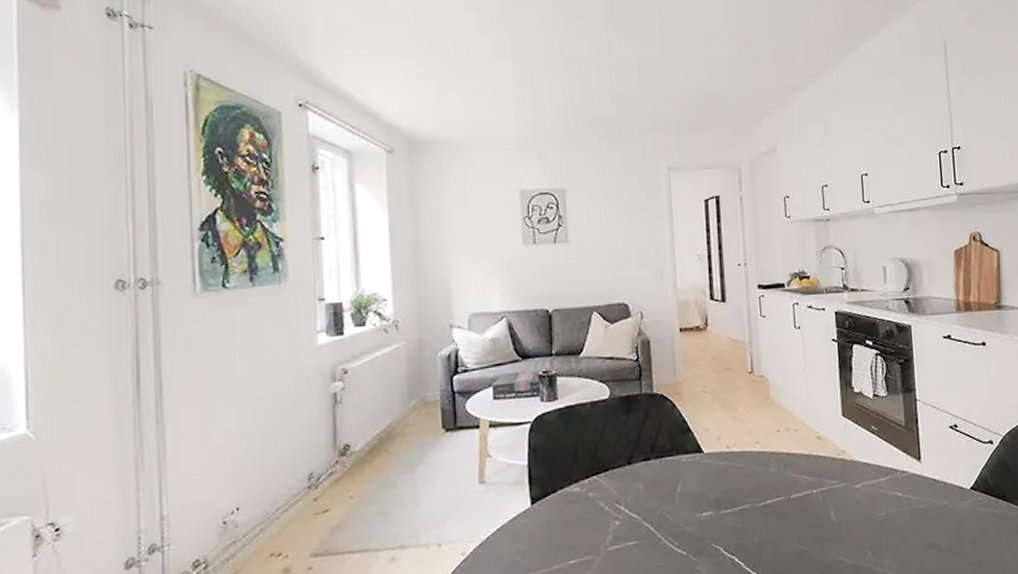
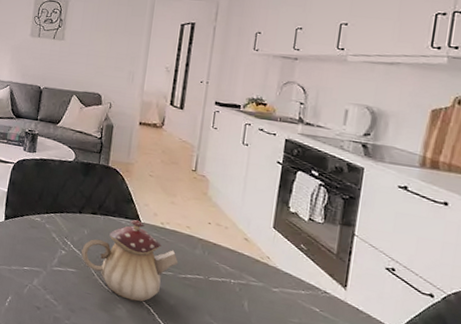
teapot: none [640,450,755,557] -> present [81,219,179,302]

